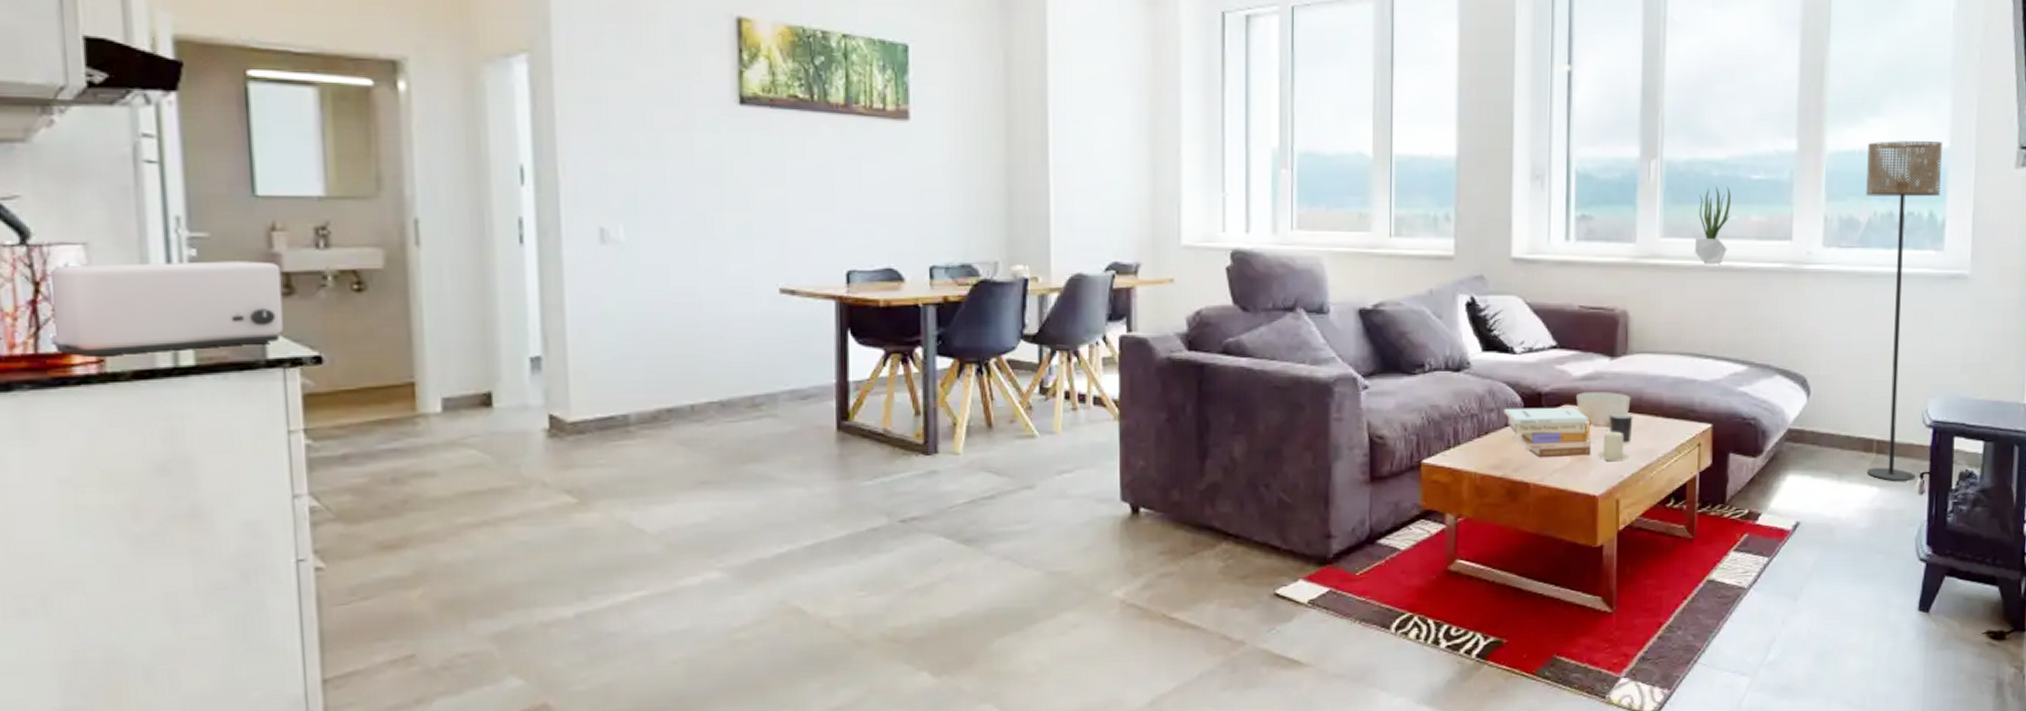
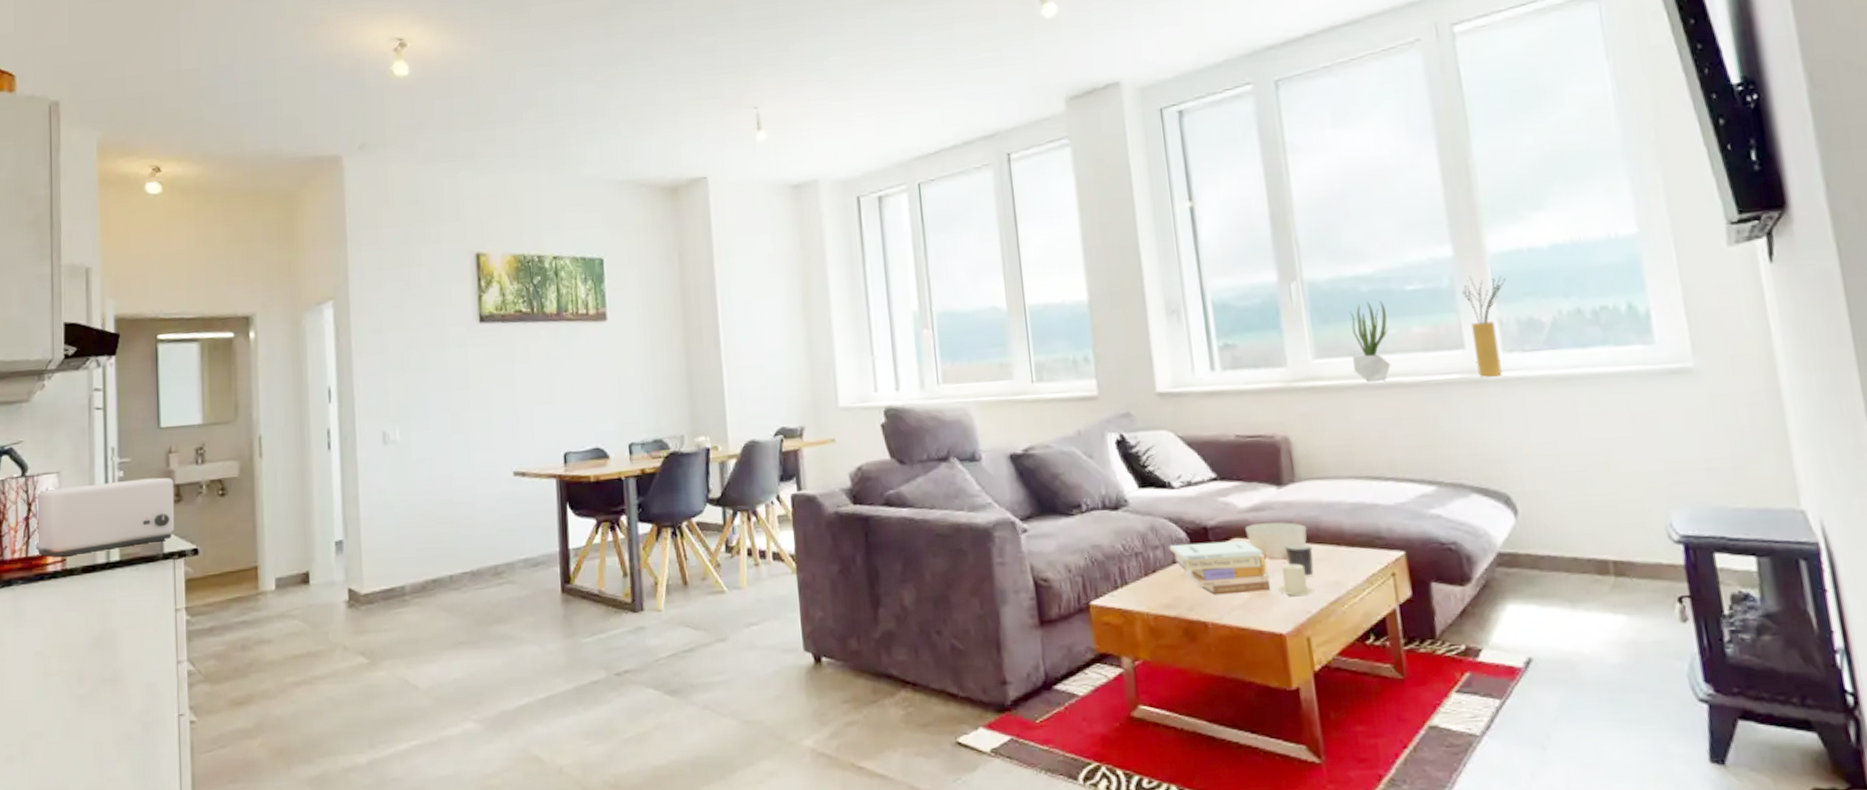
vase: none [1799,172,1837,268] -> present [1462,276,1506,378]
floor lamp: present [1866,141,1942,482] -> none [1536,228,1673,608]

